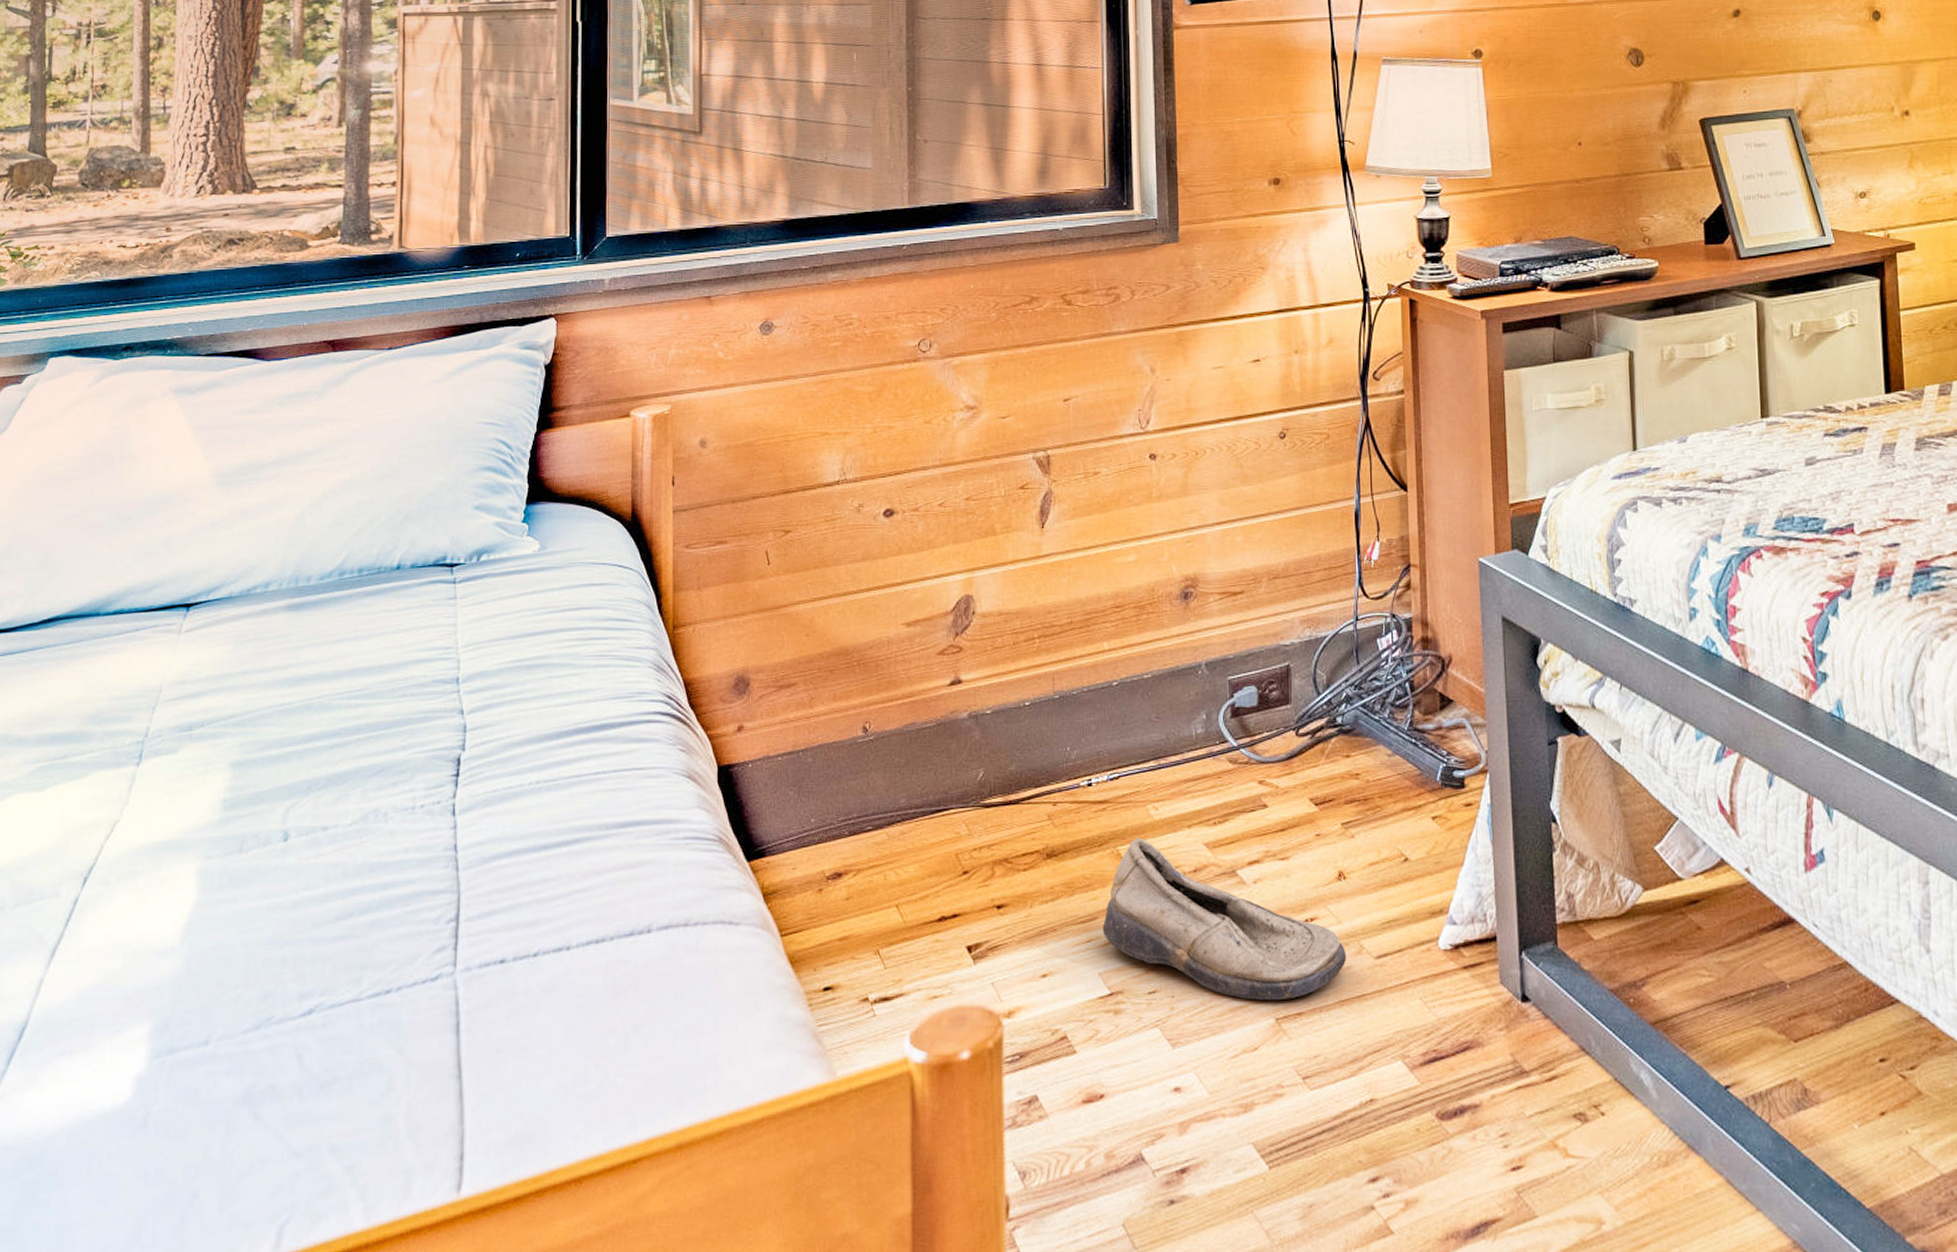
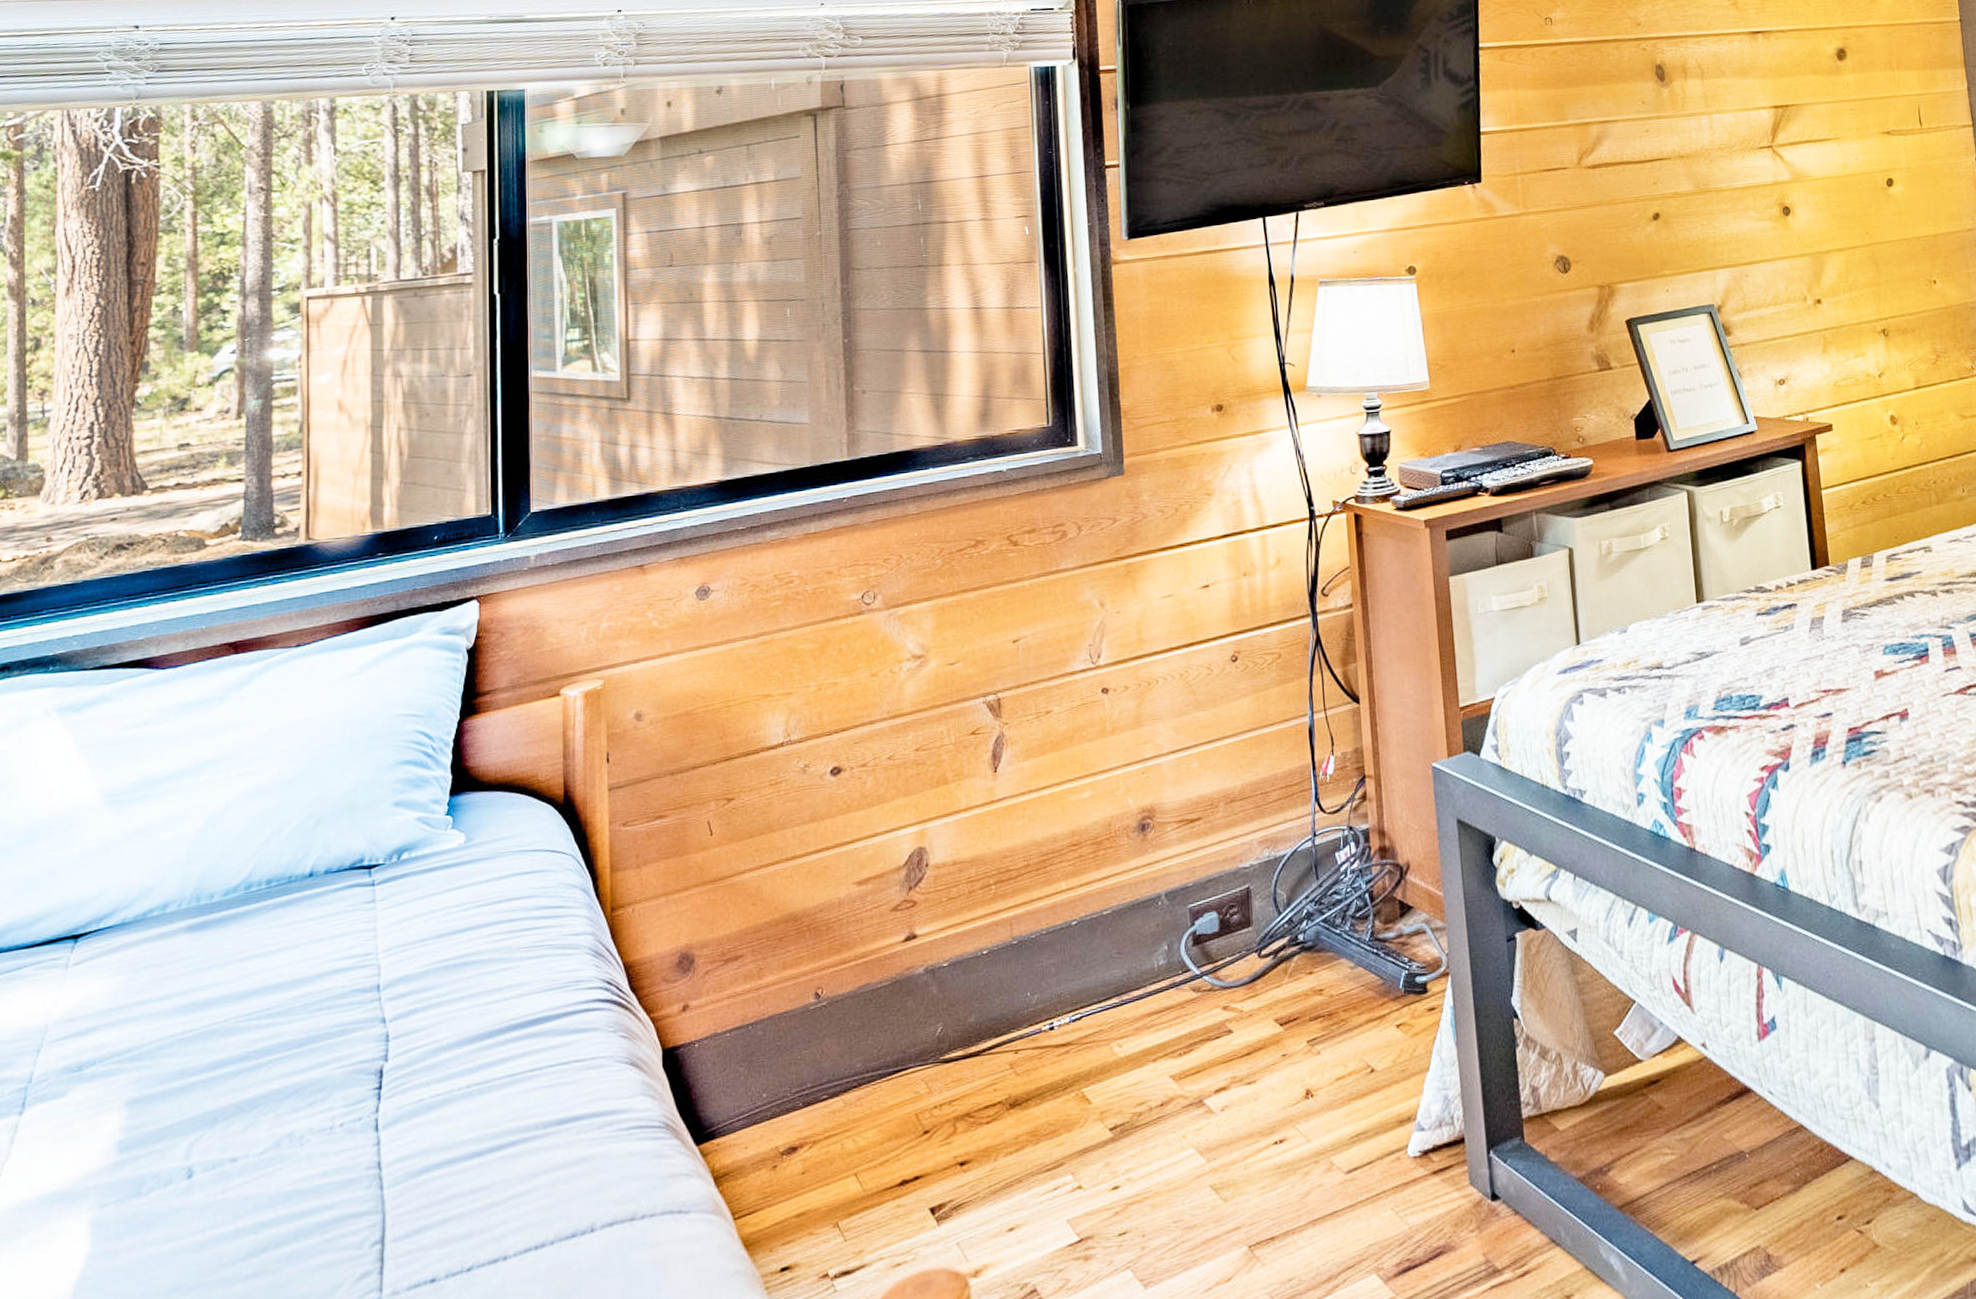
shoe: present [1102,837,1347,1001] -> none [1069,1077,1318,1230]

